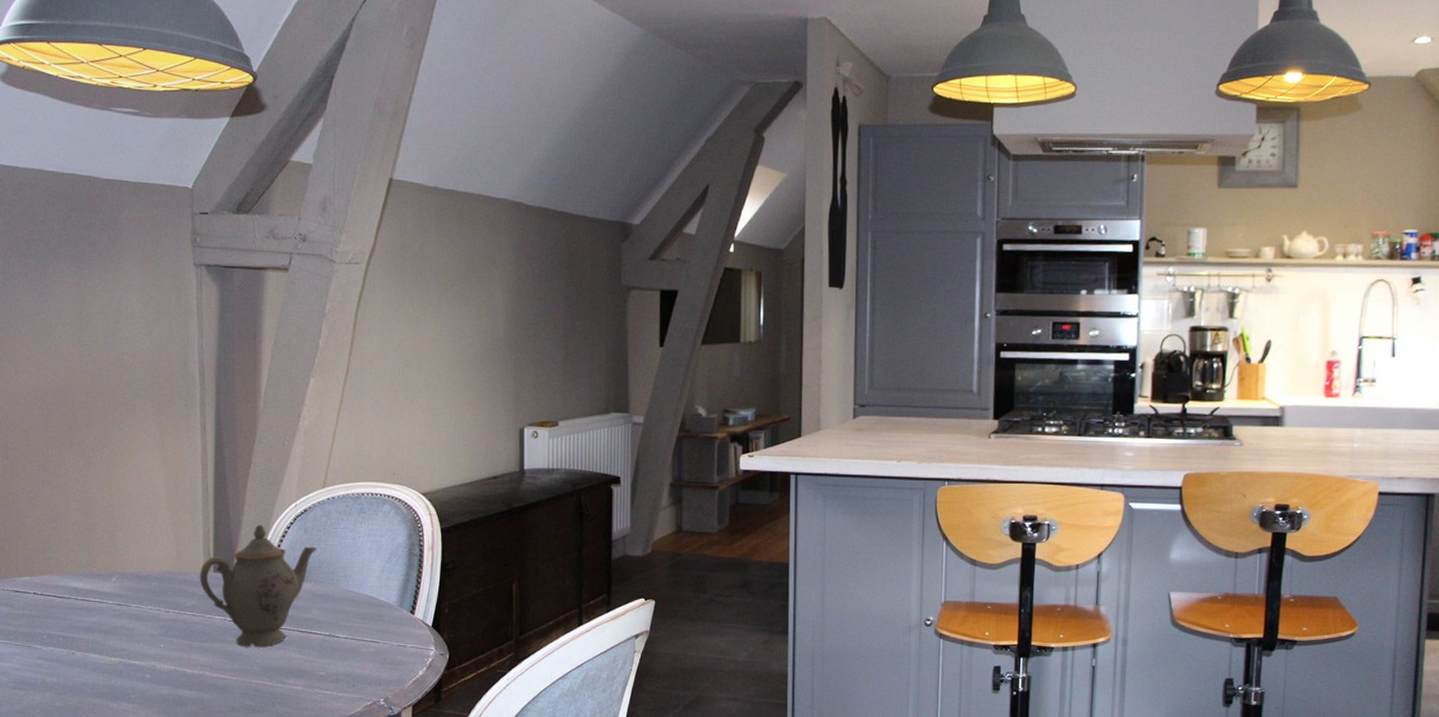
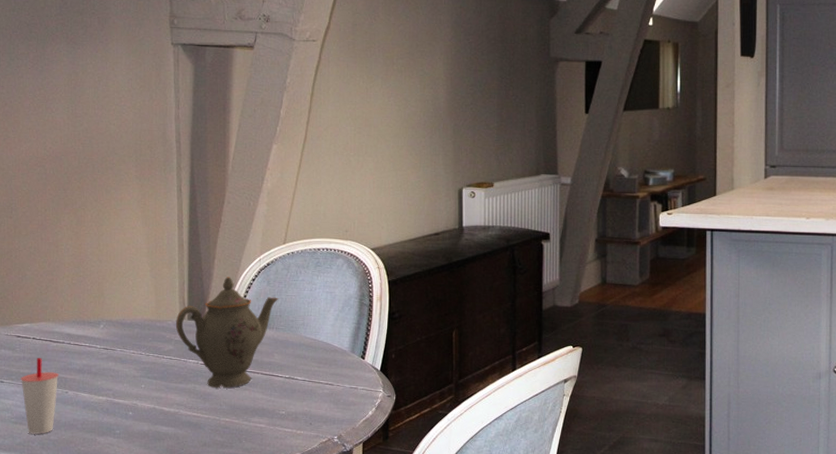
cup: none [19,615,65,700] -> present [20,358,59,434]

